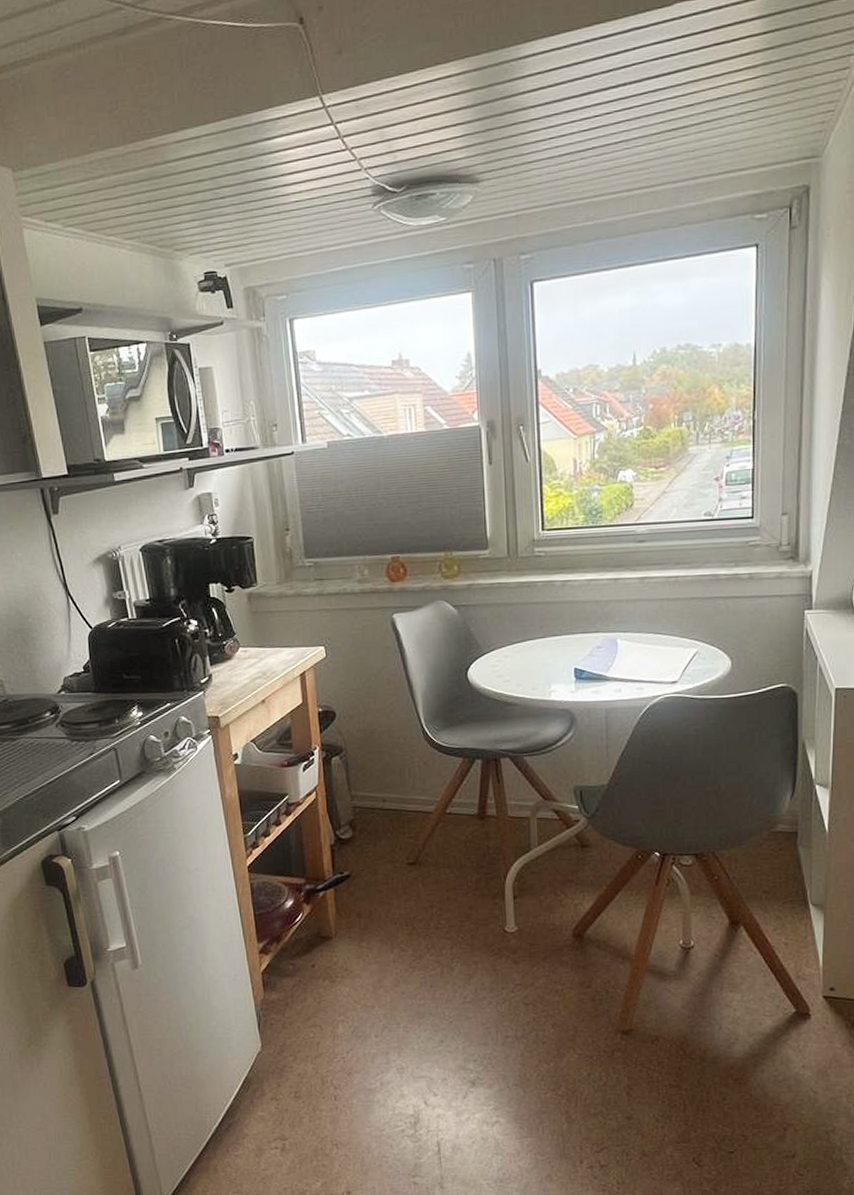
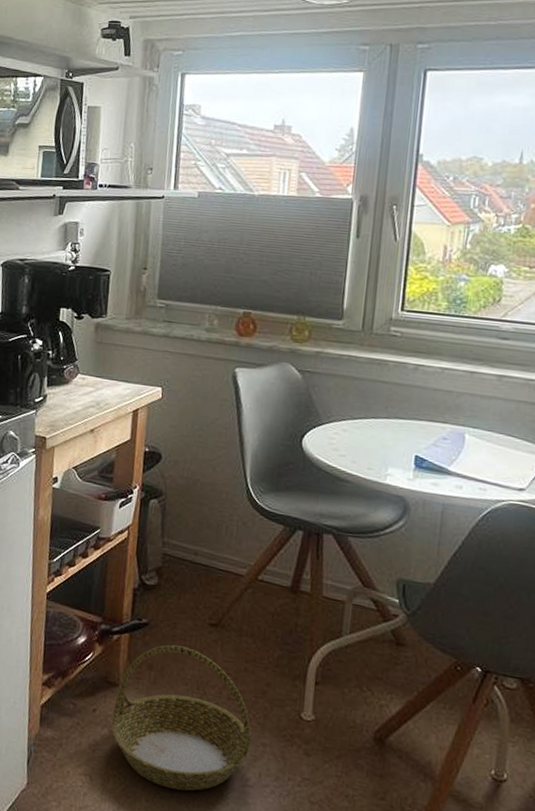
basket: none [331,889,465,1020] -> present [112,644,253,791]

